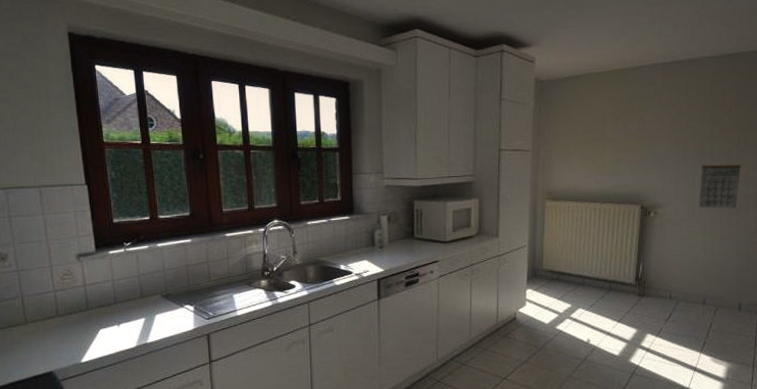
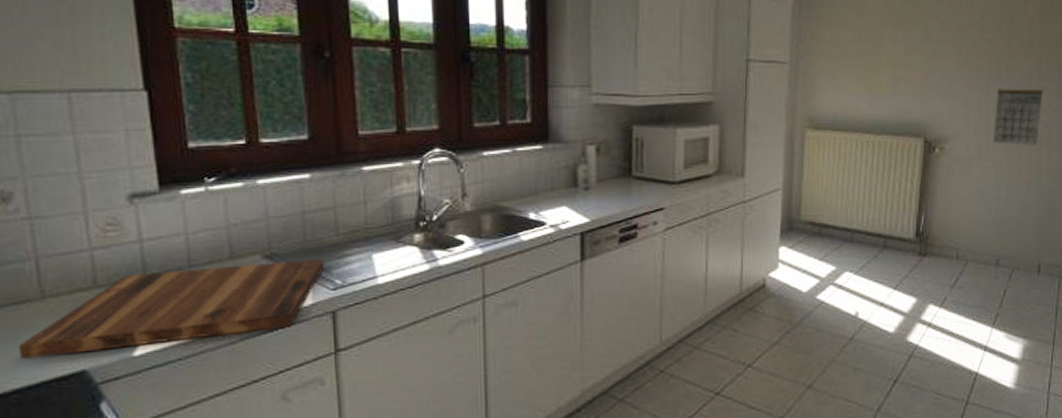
cutting board: none [12,298,202,363] -> present [18,259,325,359]

